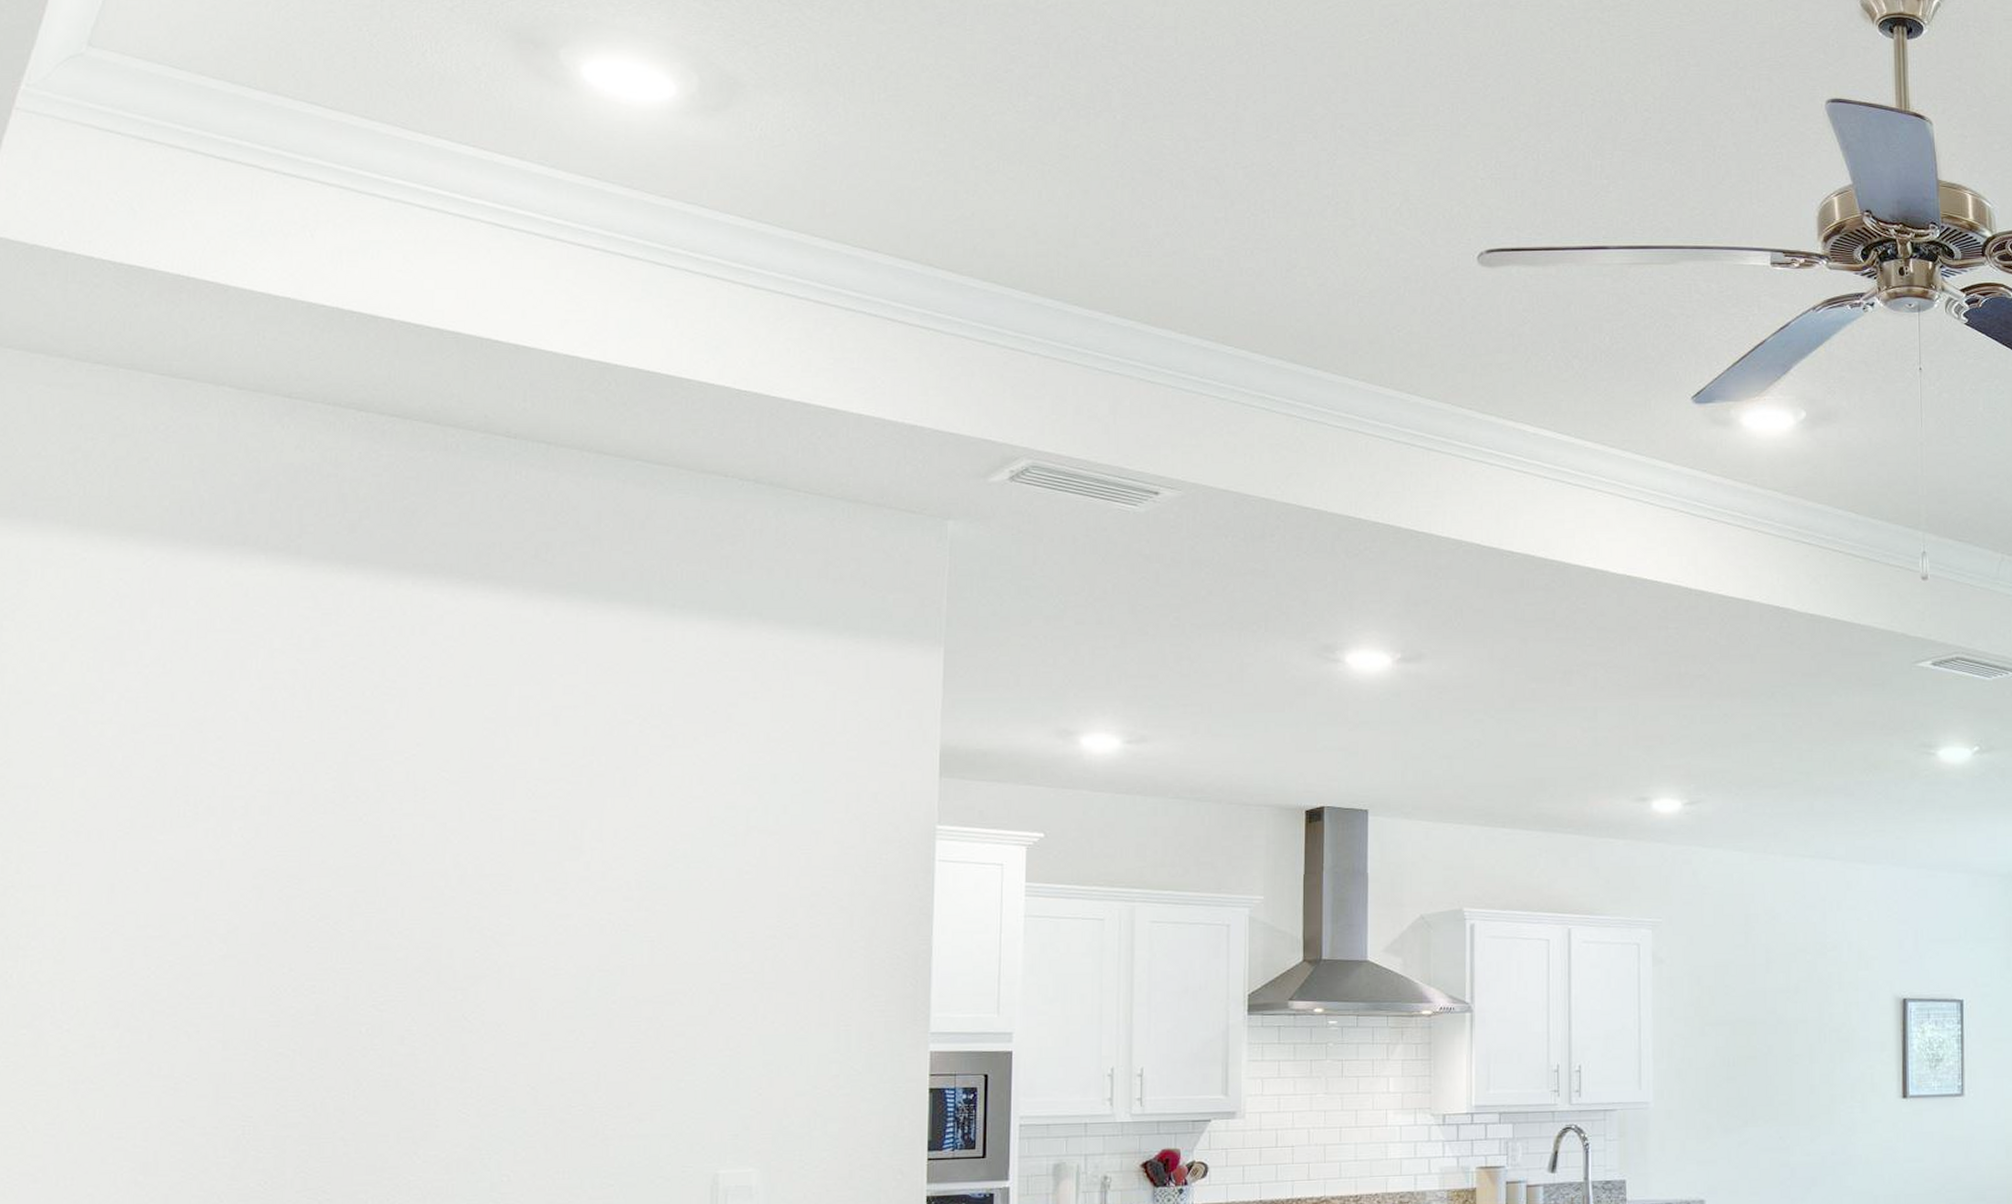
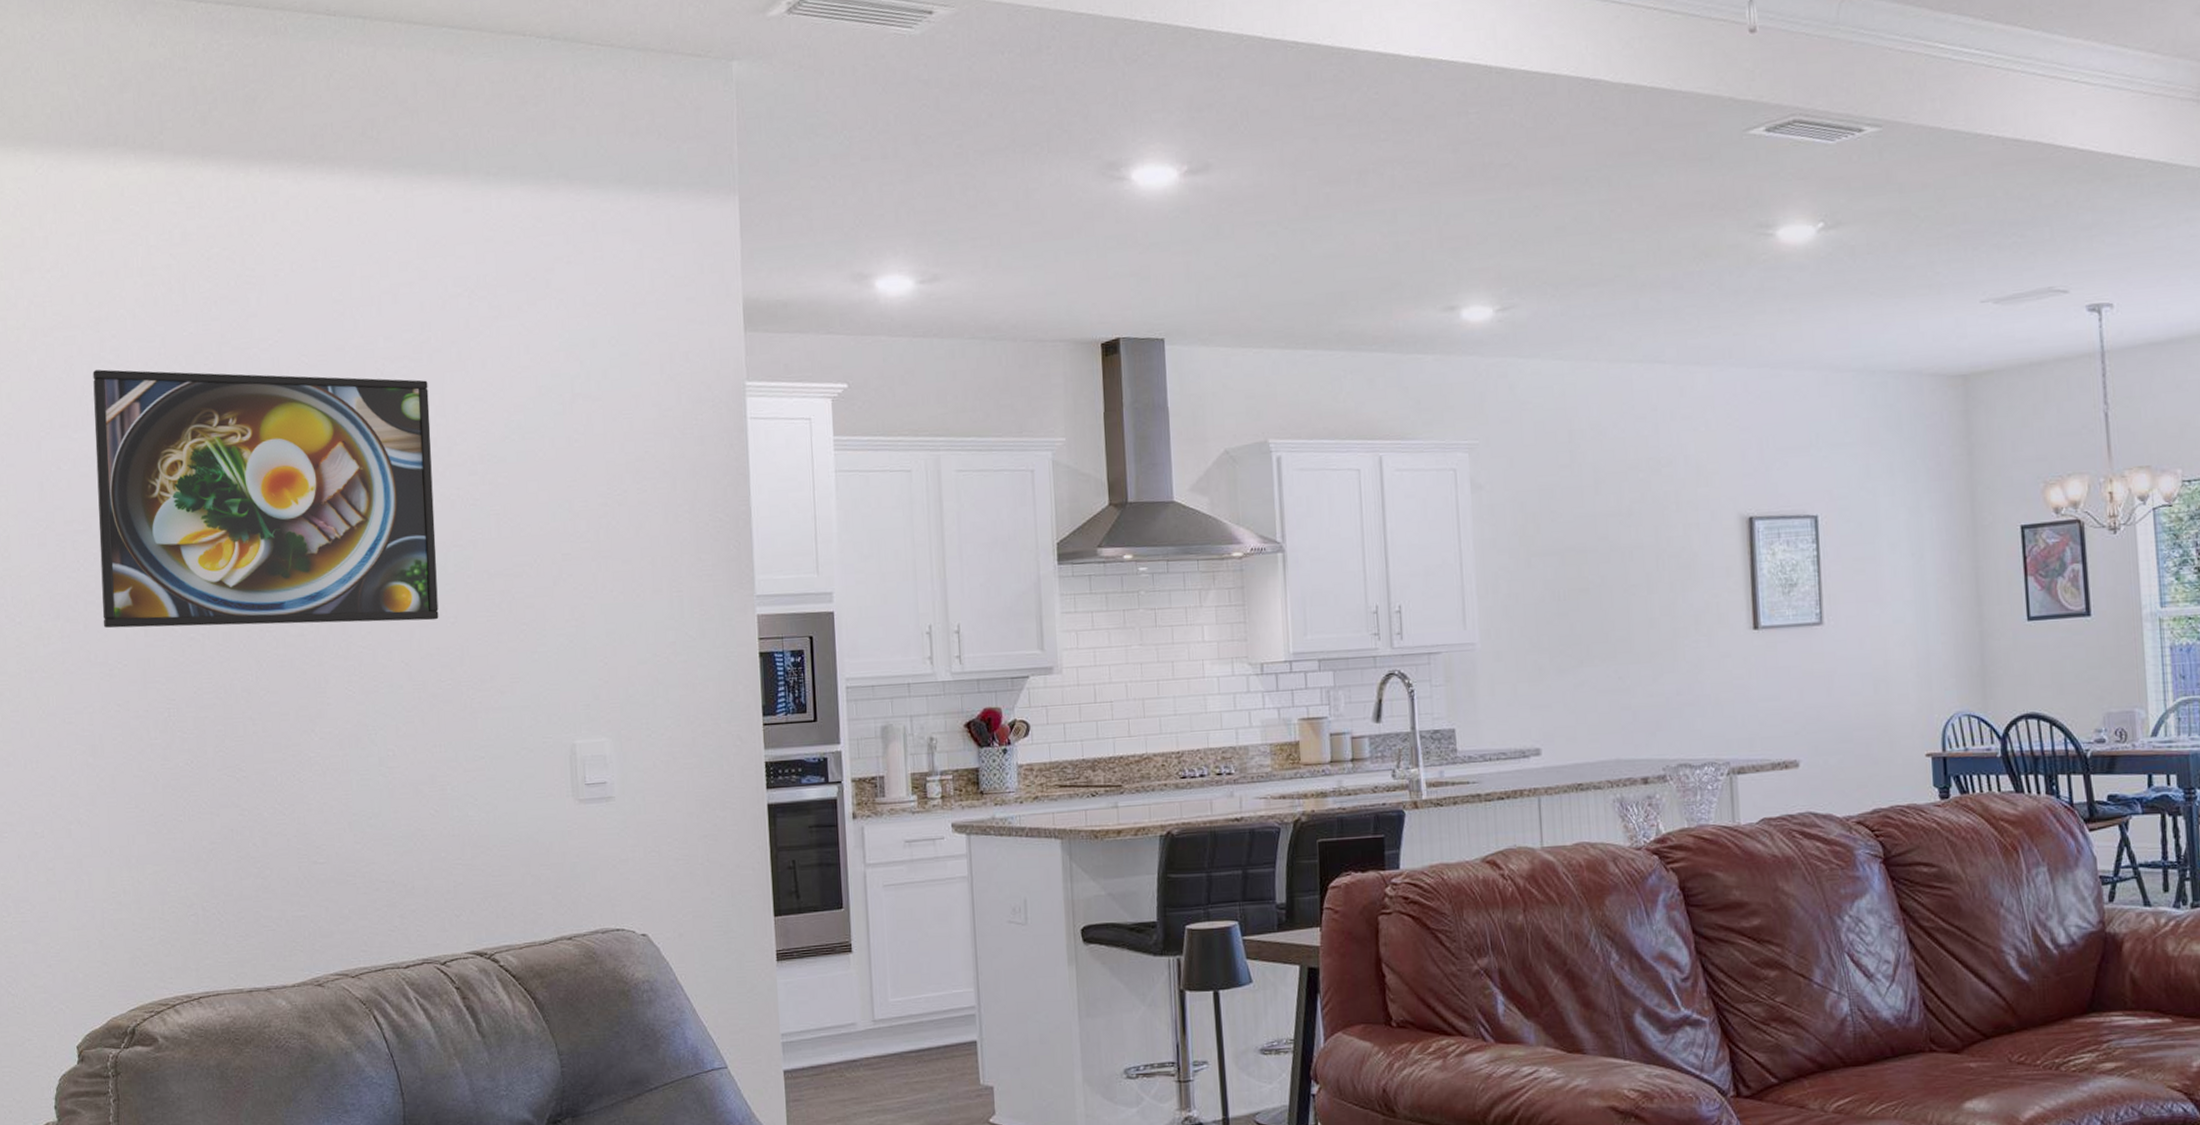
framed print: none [172,771,585,1045] -> present [93,369,439,628]

